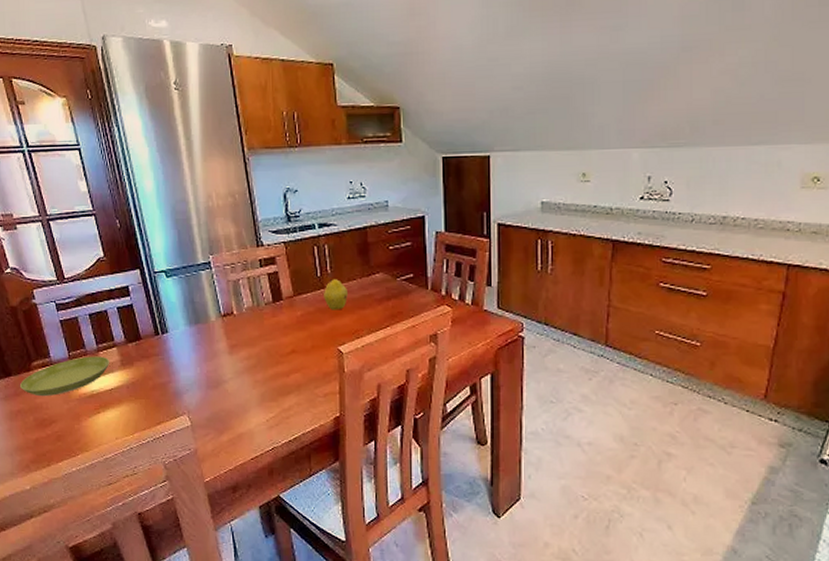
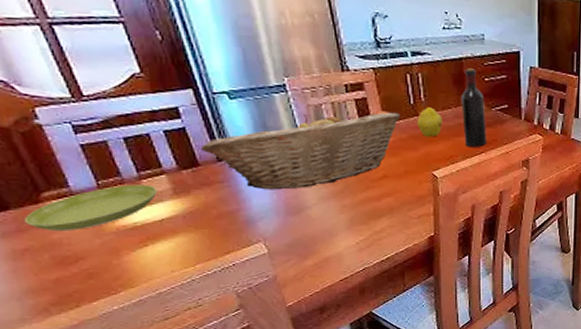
fruit basket: none [142,284,308,363] -> present [200,110,401,190]
wine bottle: none [365,237,392,320] -> present [461,68,486,147]

